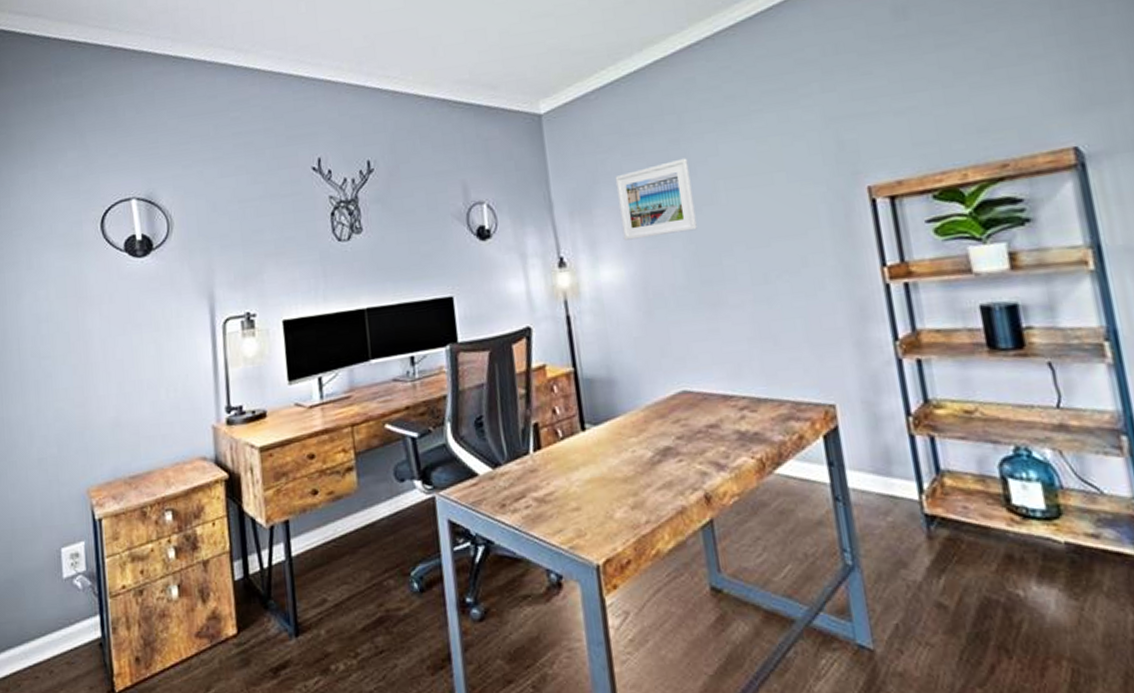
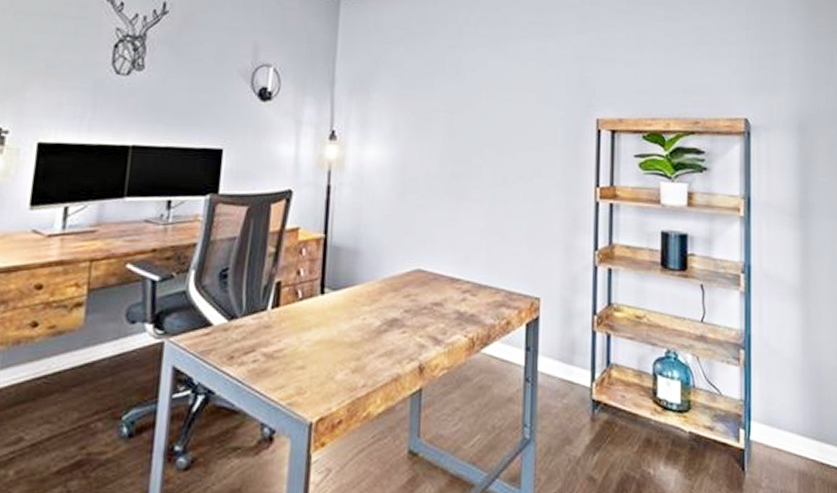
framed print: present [615,158,697,241] -> none [392,63,460,129]

